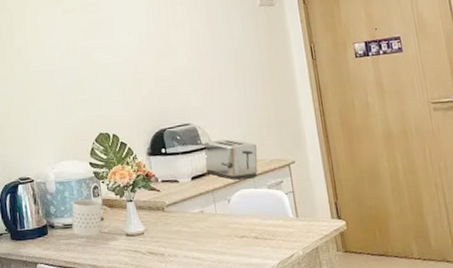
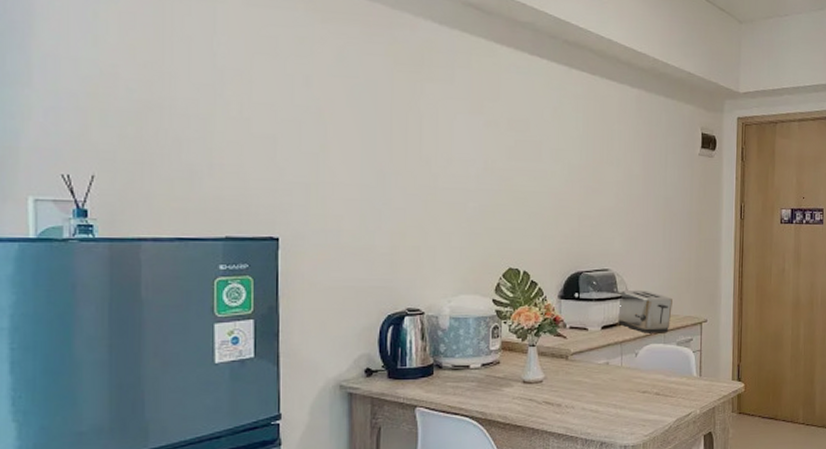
mug: present [71,198,112,237] -> none [462,339,510,381]

